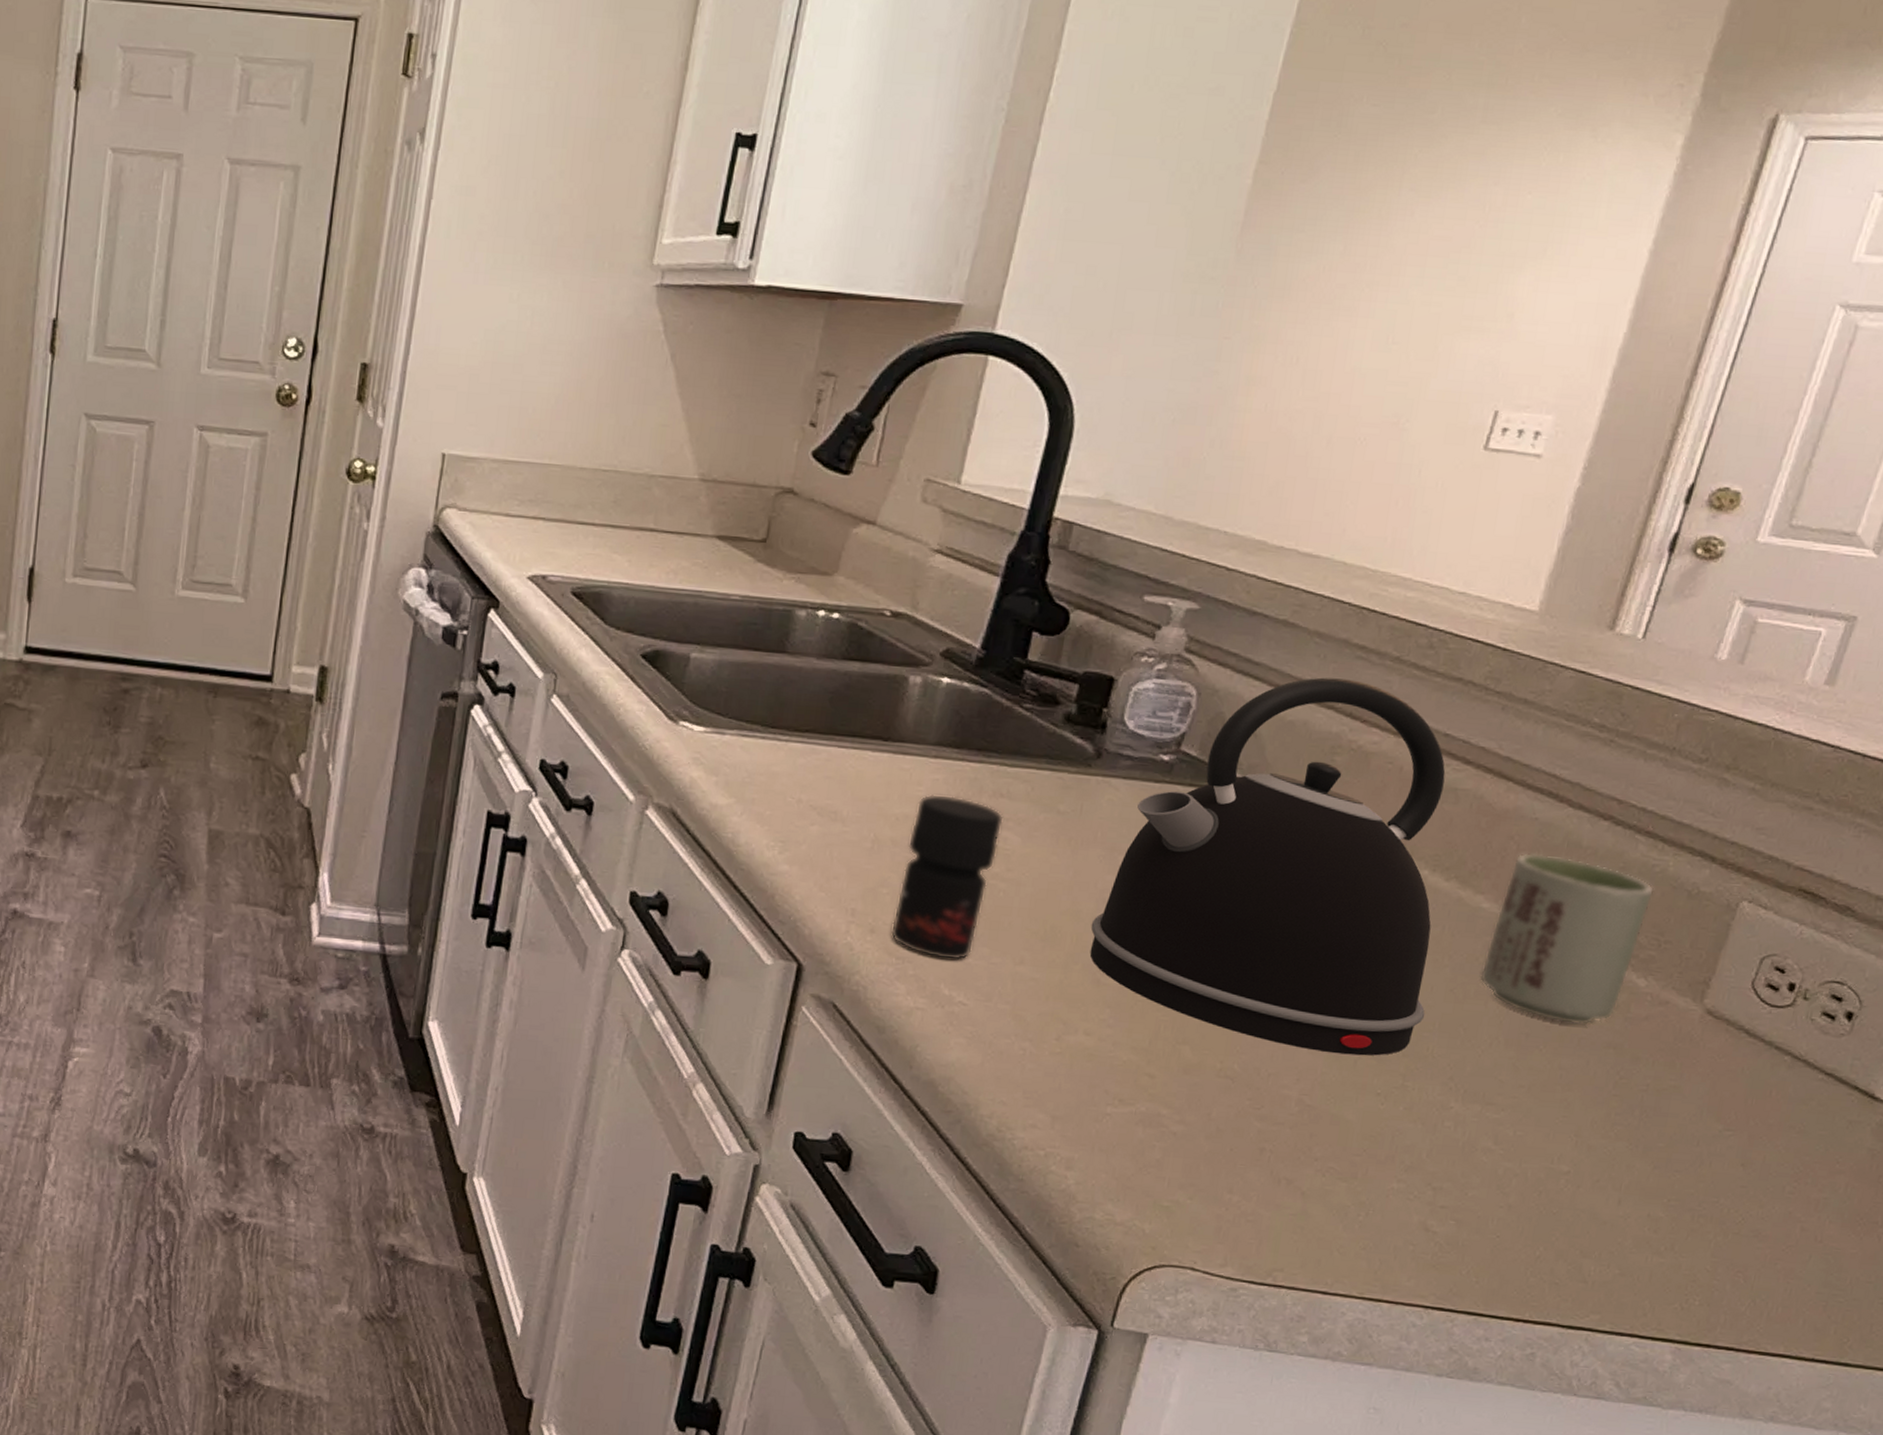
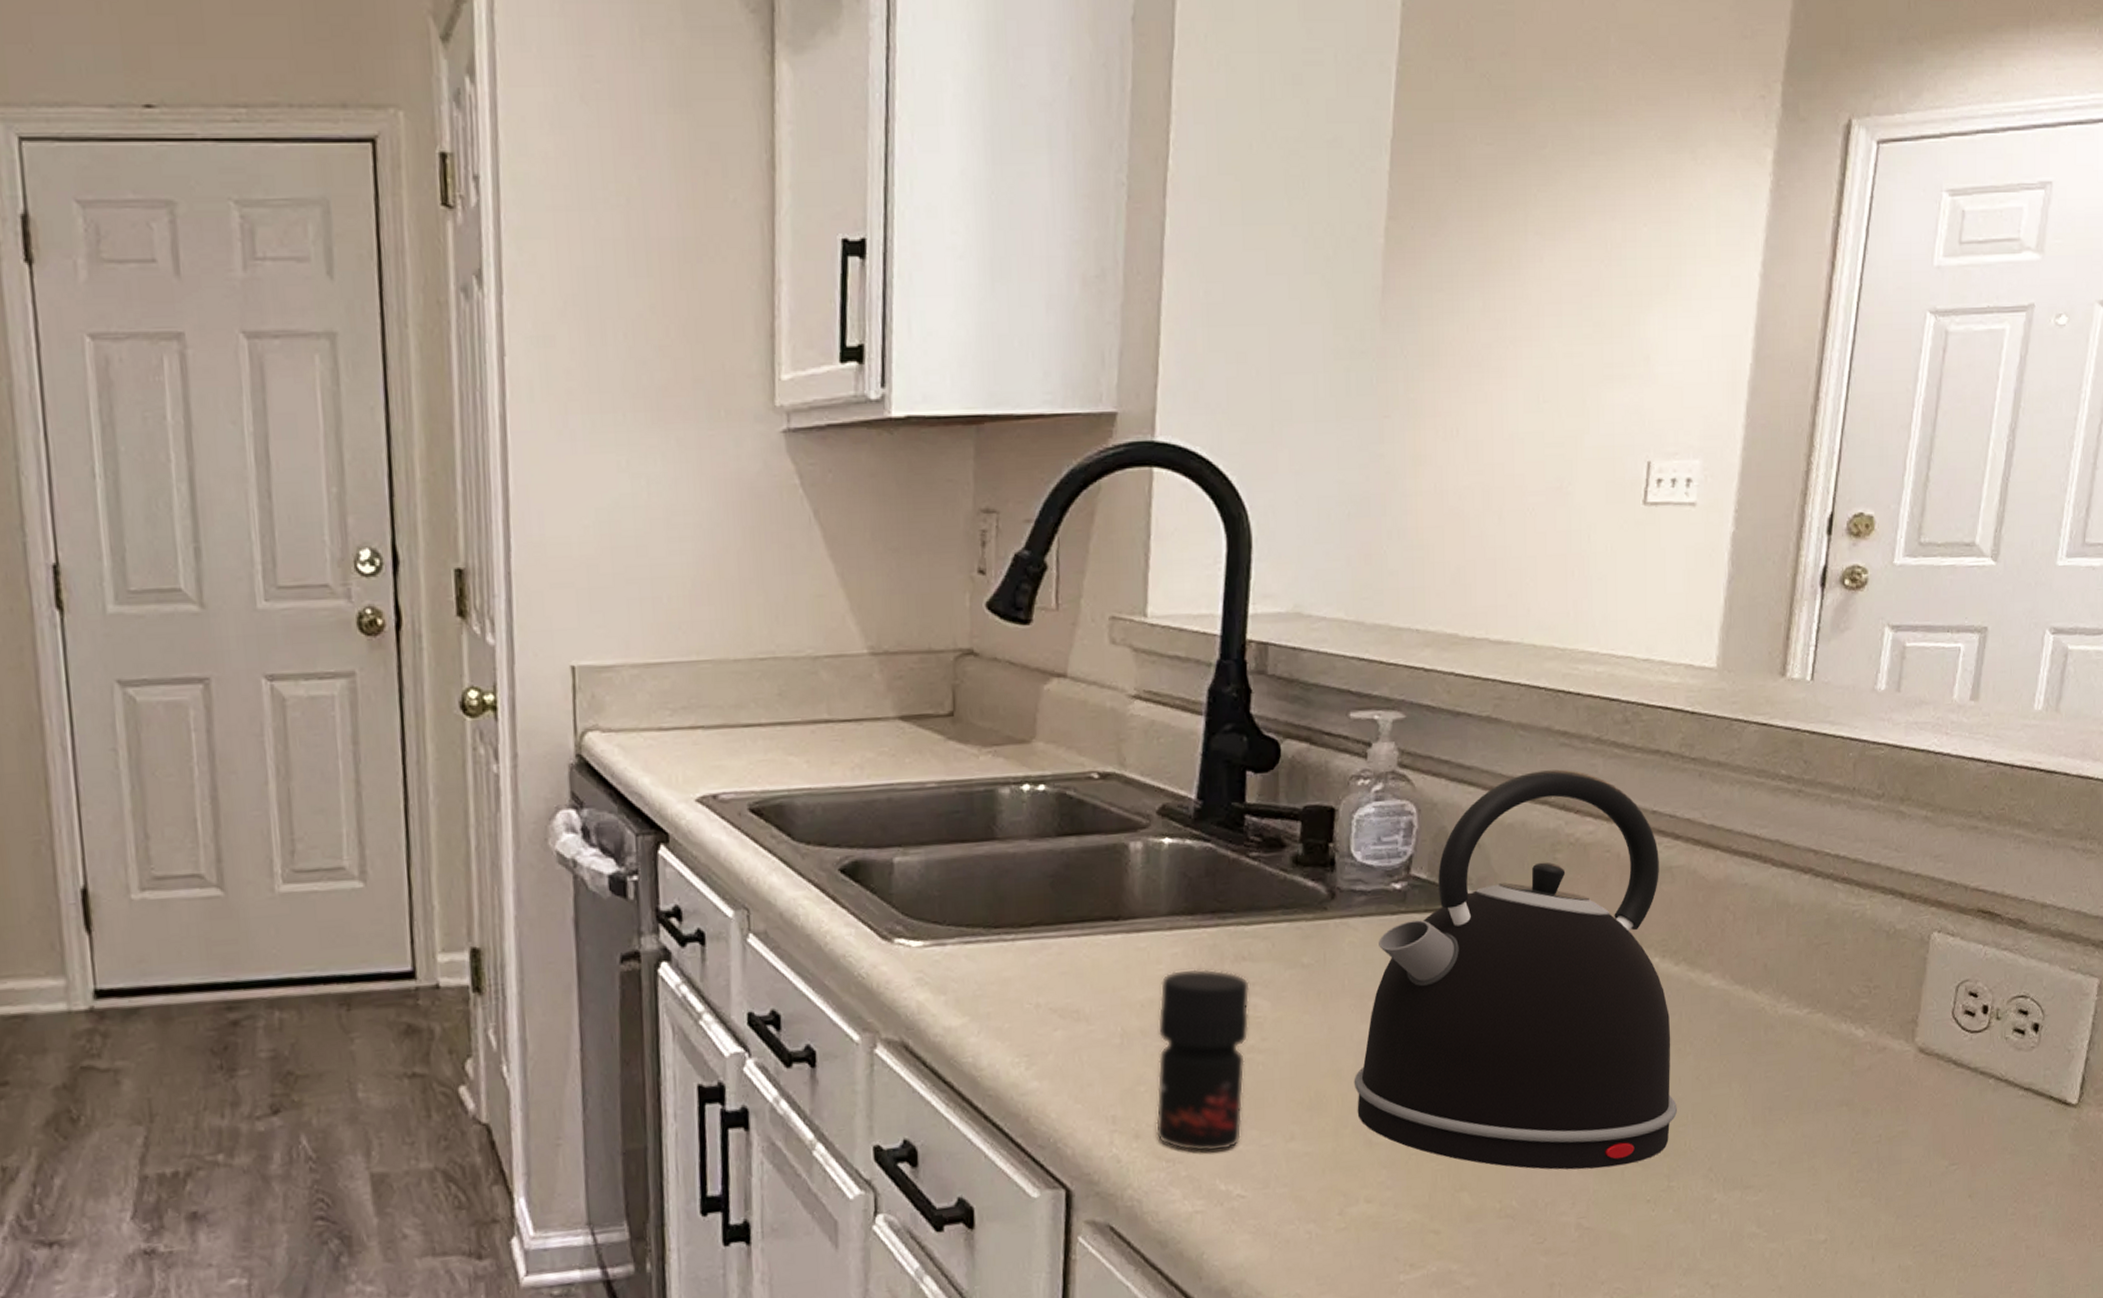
cup: present [1480,852,1655,1025] -> none [1721,918,1858,1090]

